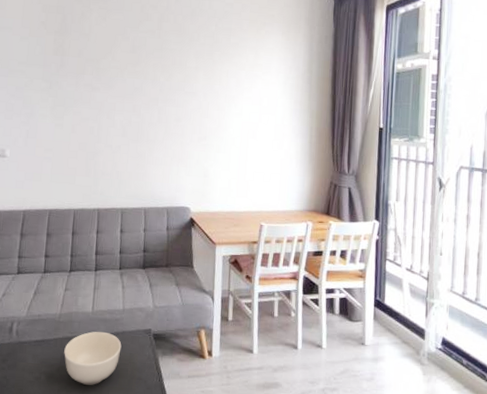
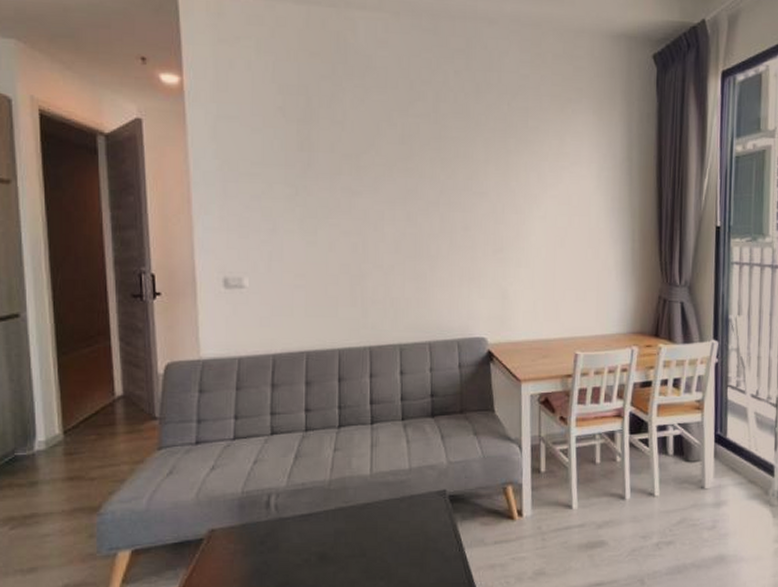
bowl: present [64,331,122,385] -> none [338,497,410,563]

